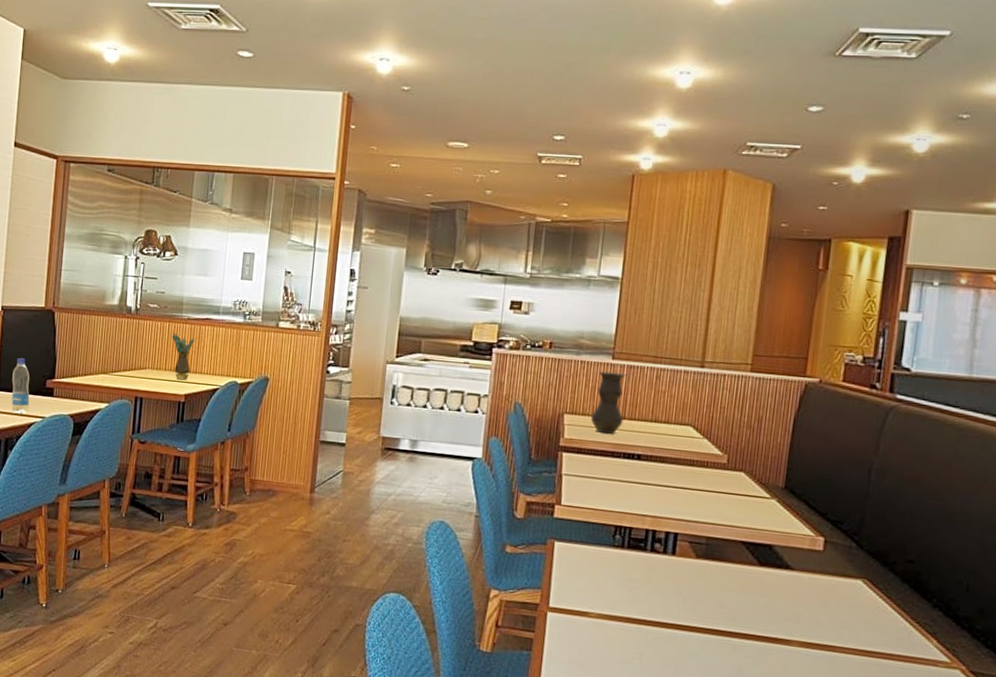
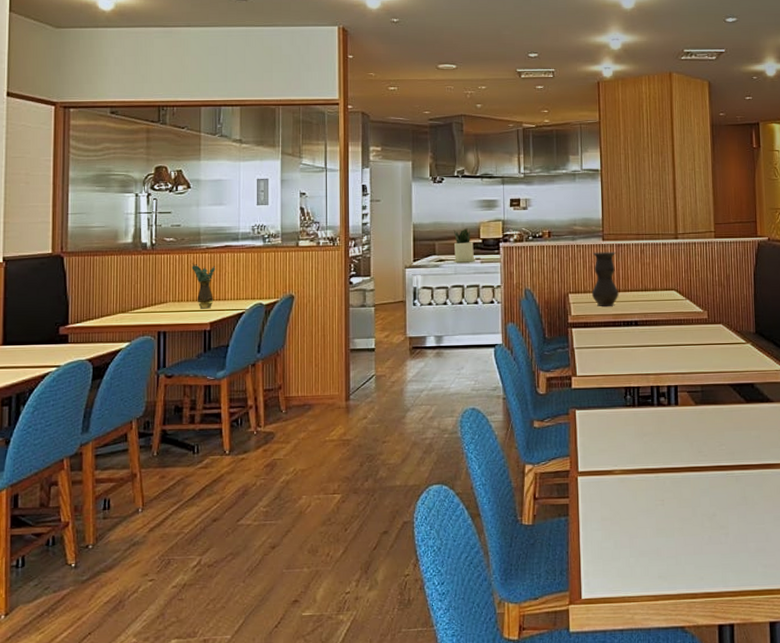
bottle: present [11,358,30,414] -> none [20,308,42,366]
planter: none [439,328,465,366] -> present [453,228,476,263]

